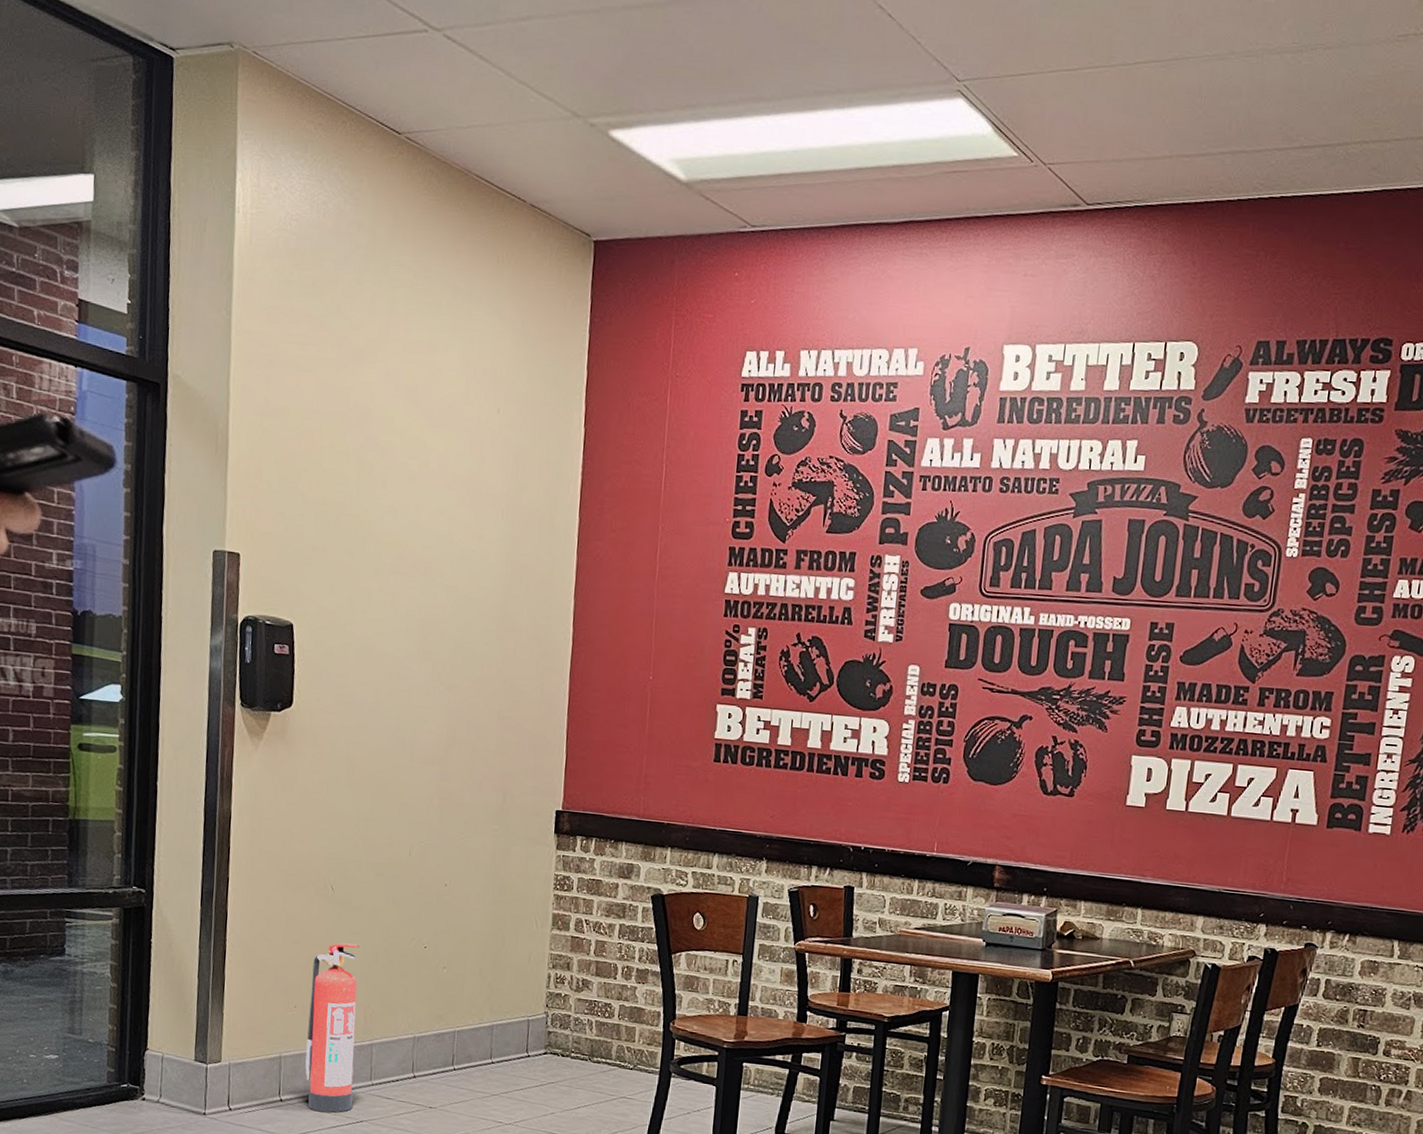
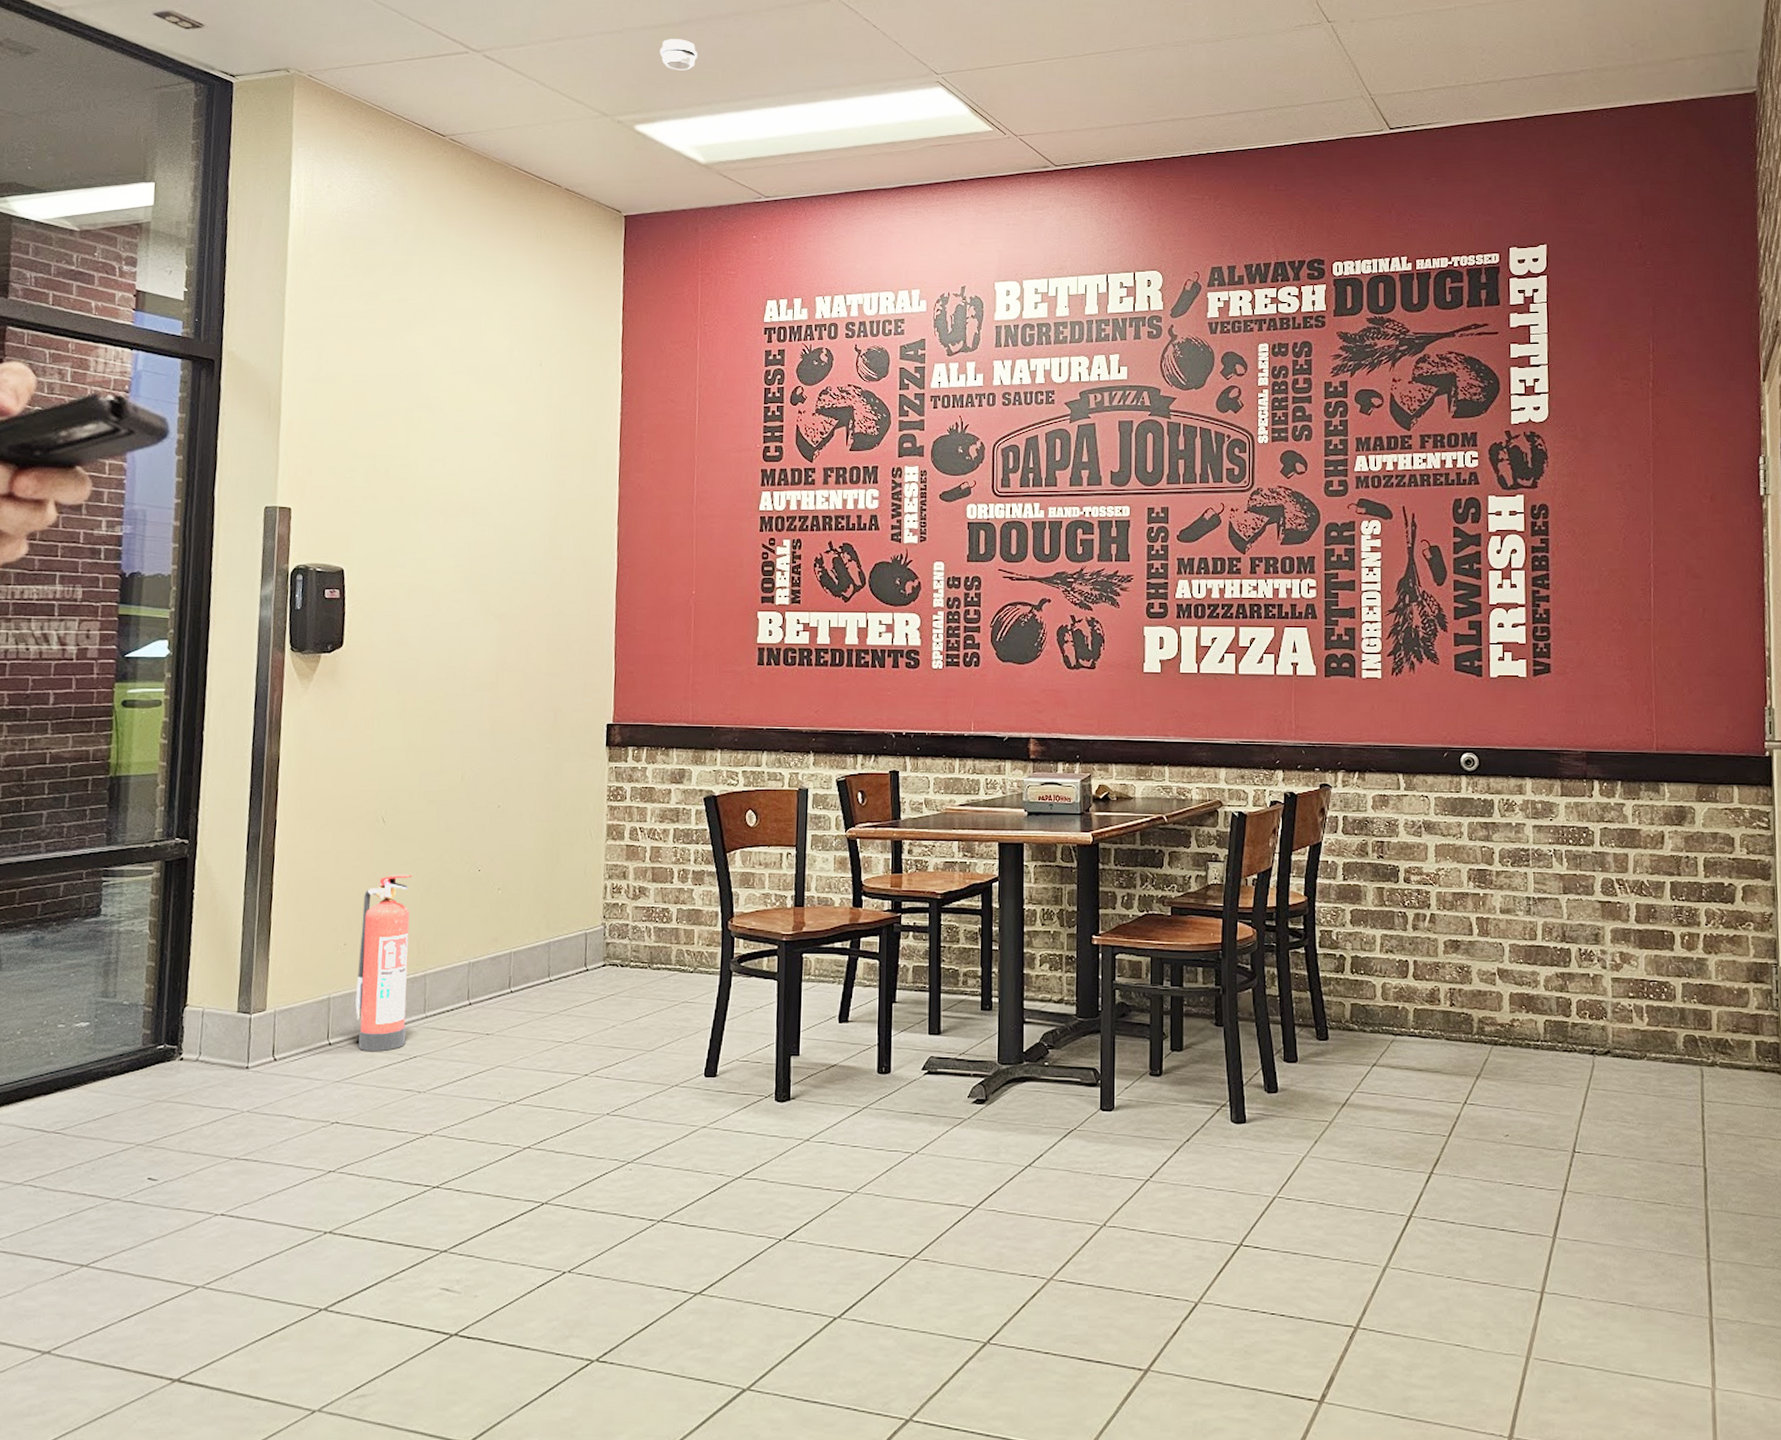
smoke detector: none [640,22,684,64] -> present [659,39,697,70]

